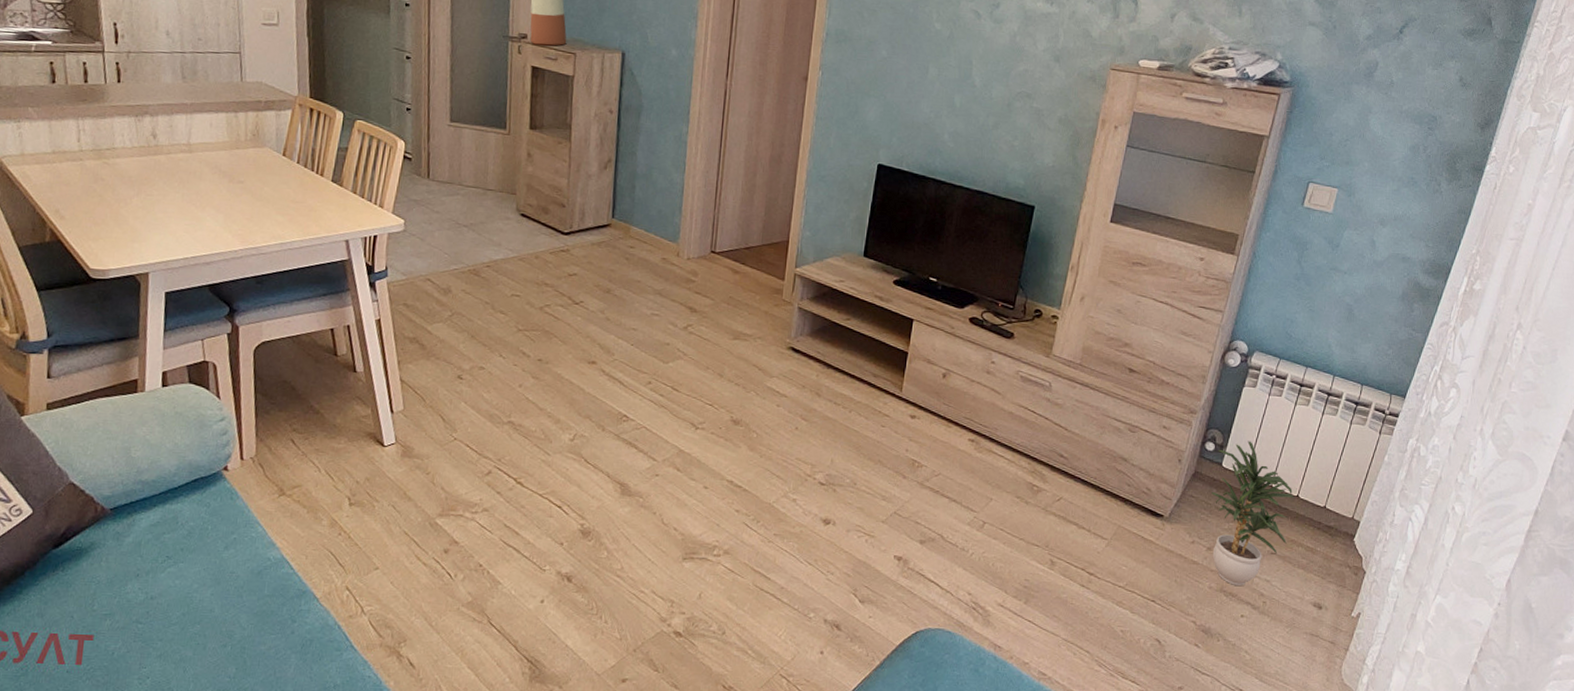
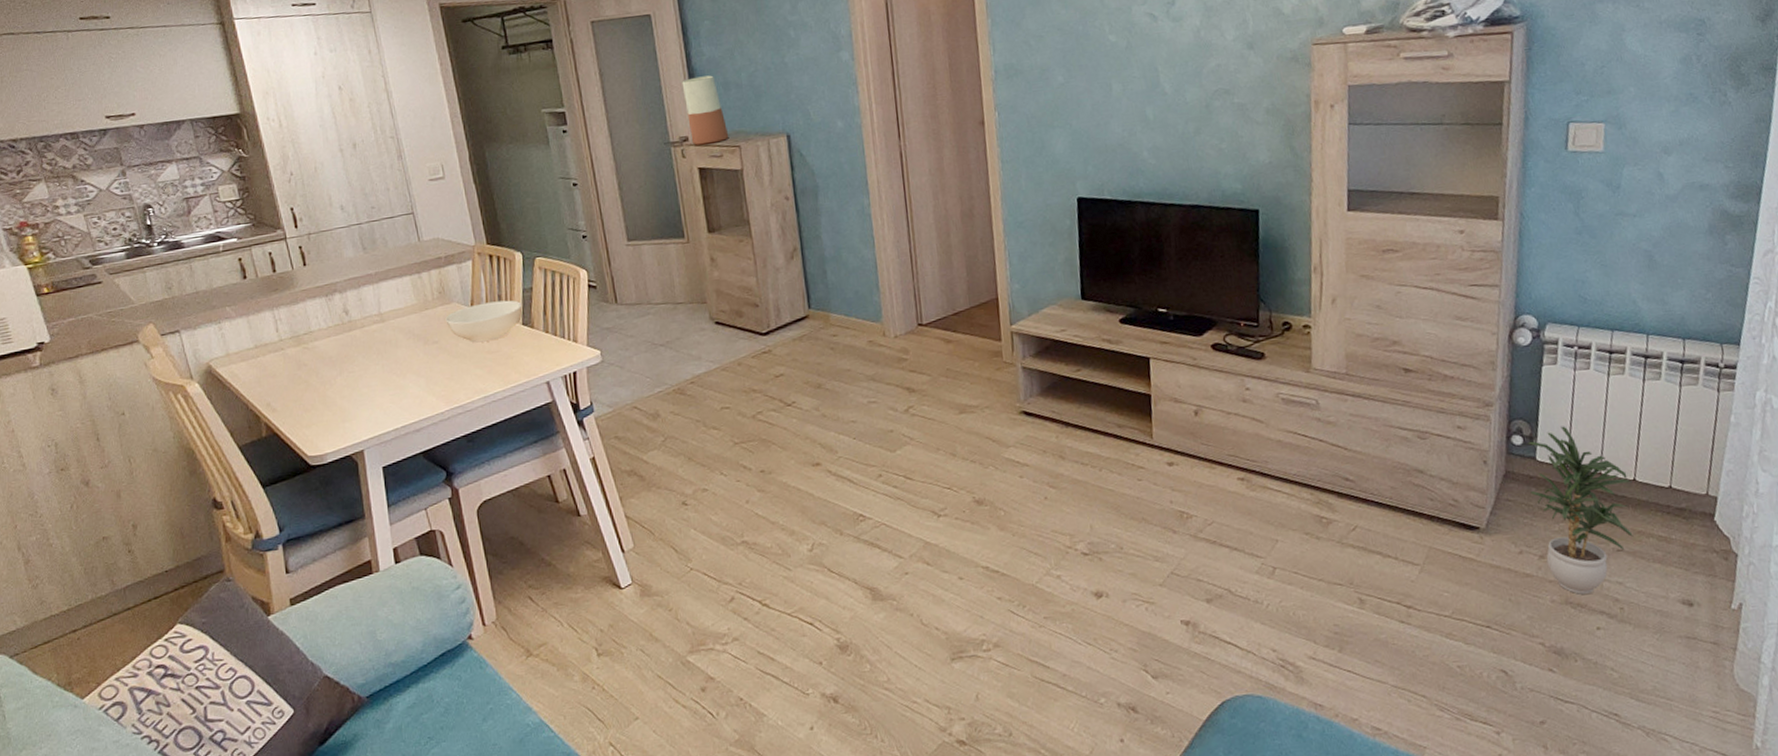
bowl: none [255,153,335,191] -> present [445,300,523,343]

